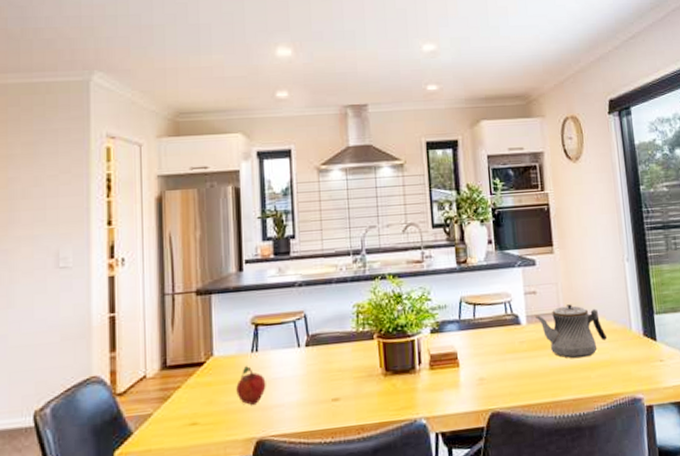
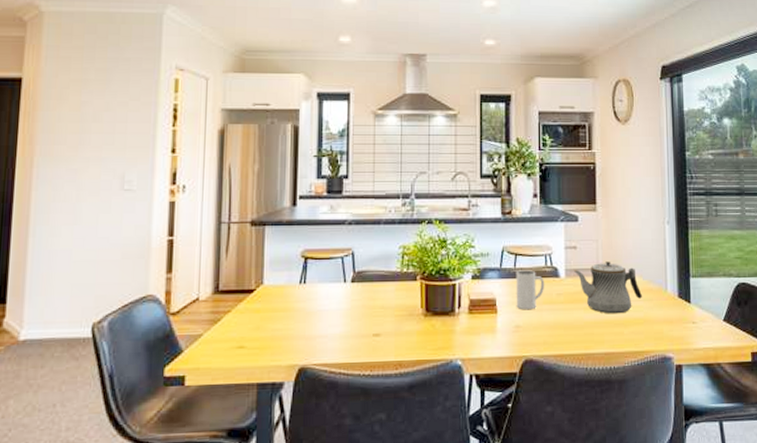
fruit: present [236,366,266,405] -> none [283,297,312,333]
mug: none [475,319,507,362] -> present [516,270,545,310]

